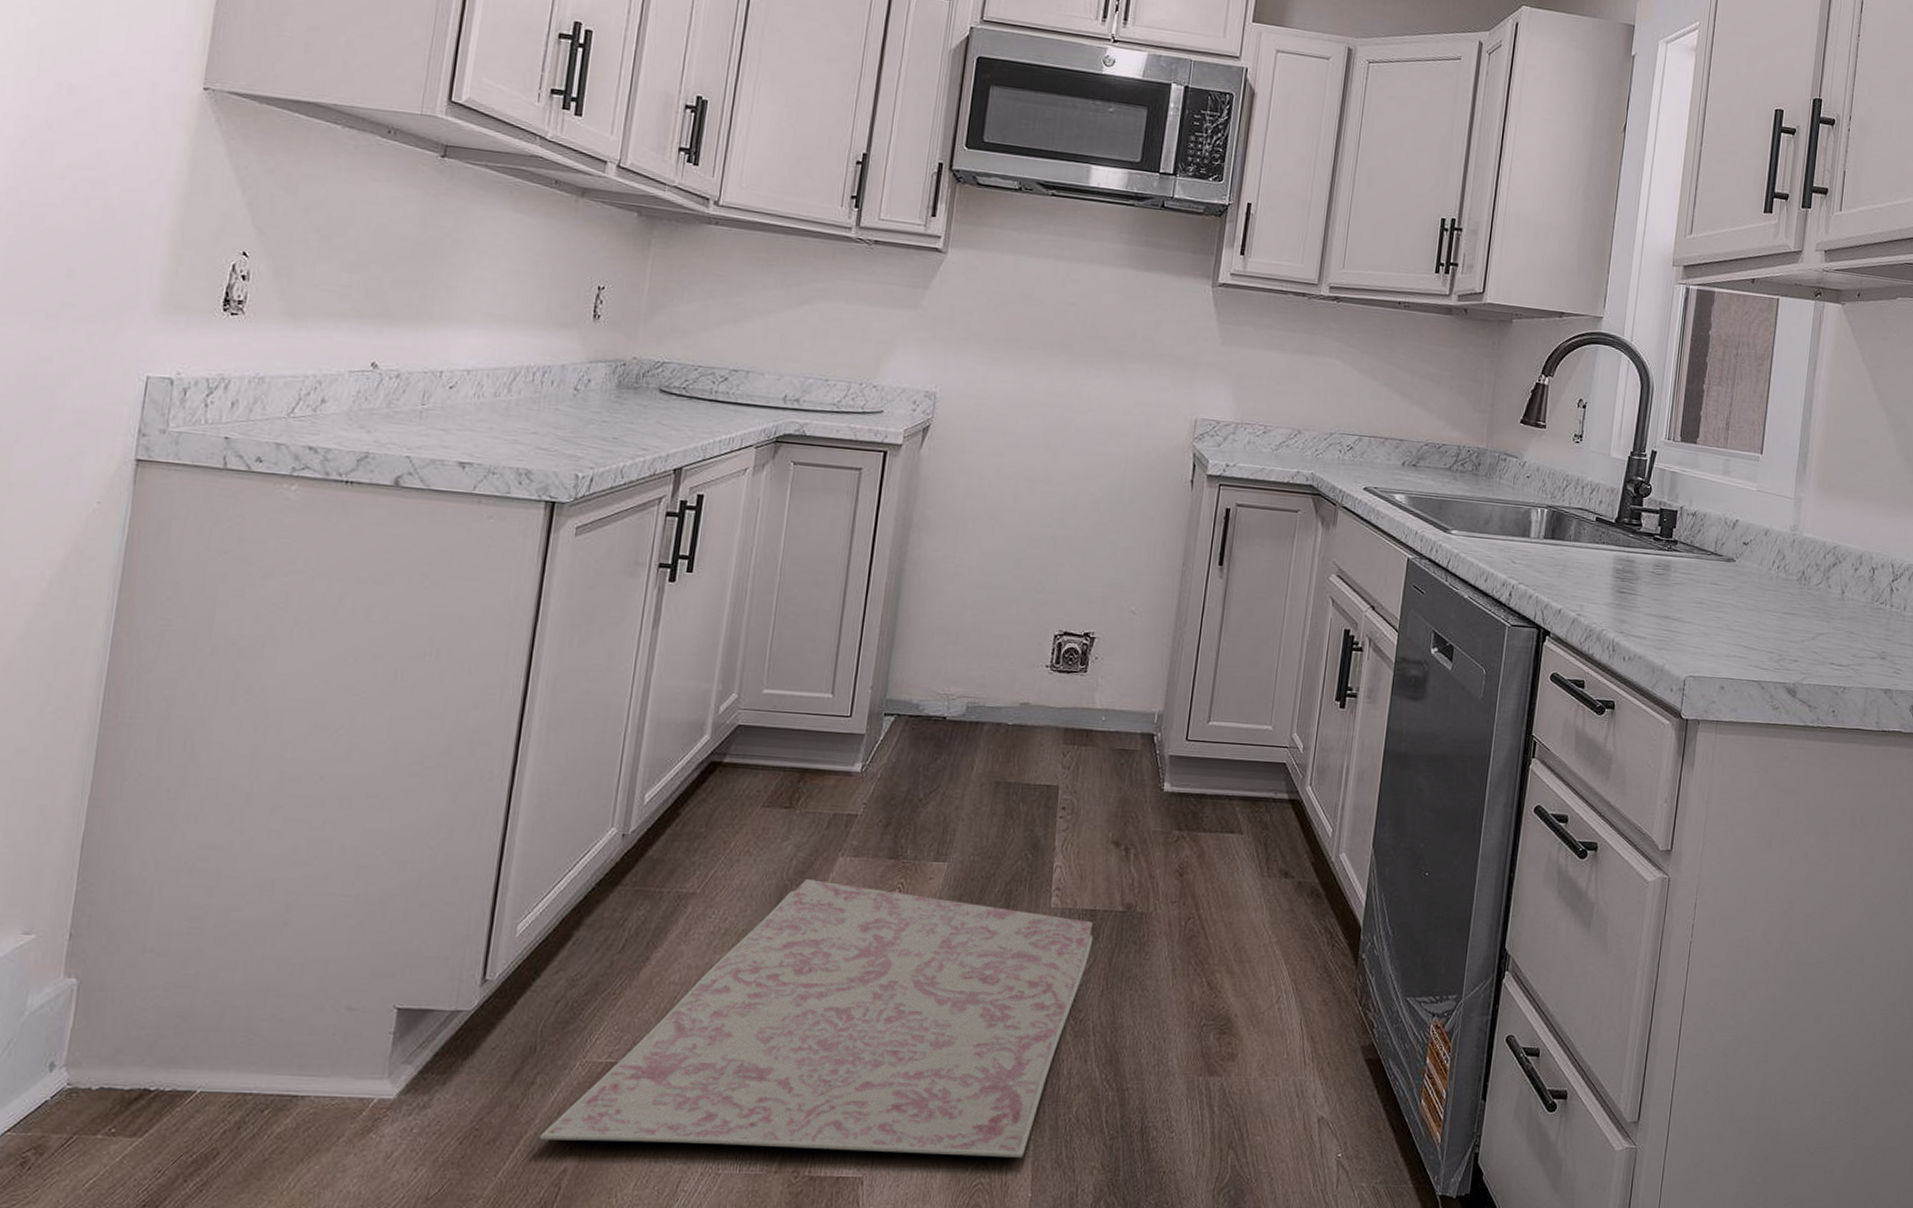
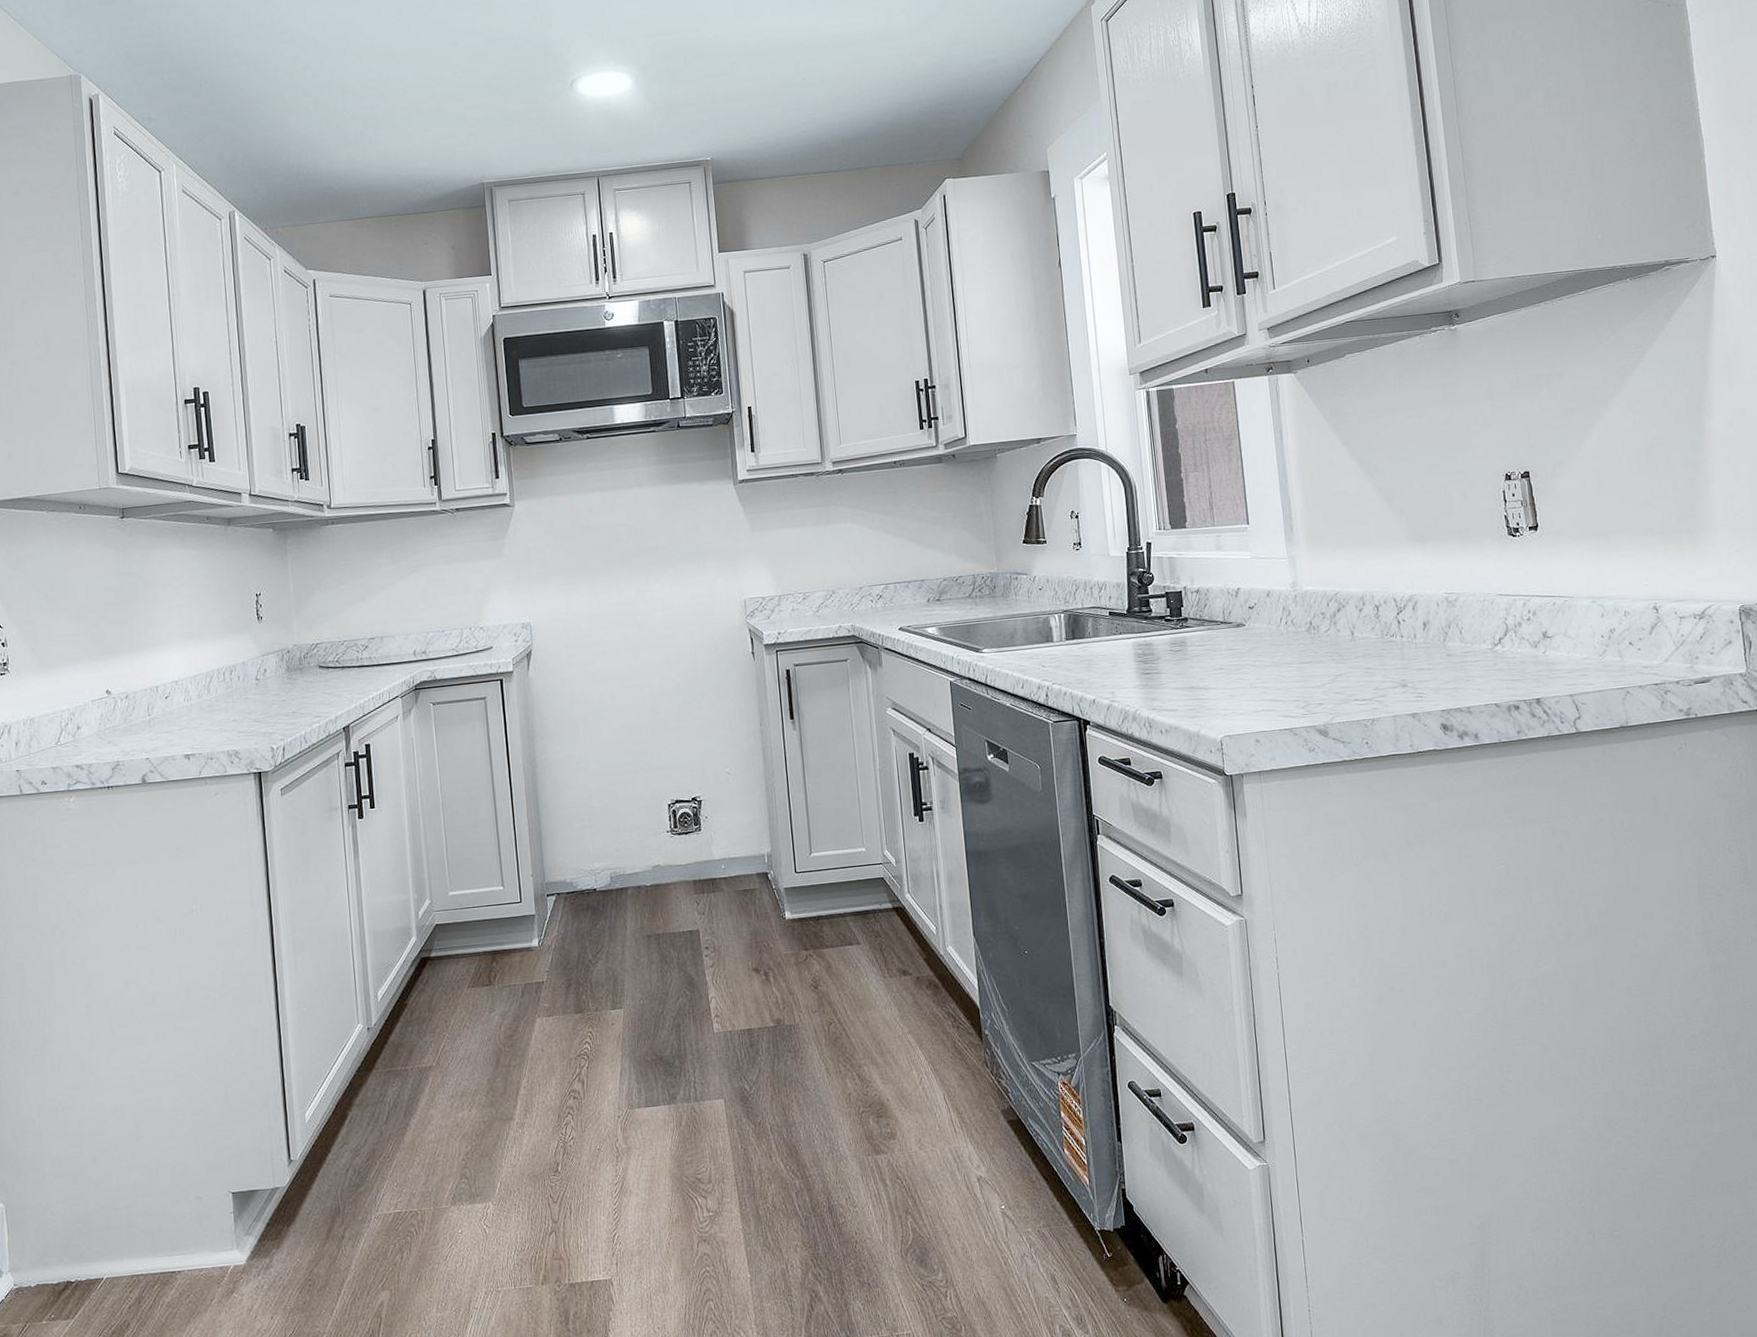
rug: present [539,879,1094,1157] -> none [357,1039,755,1282]

